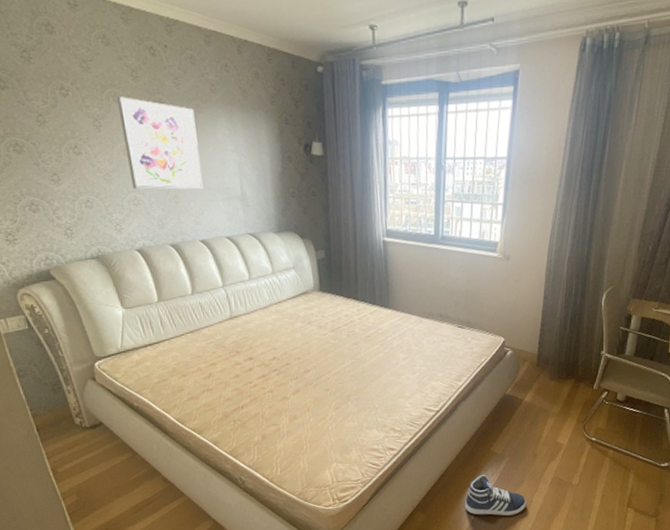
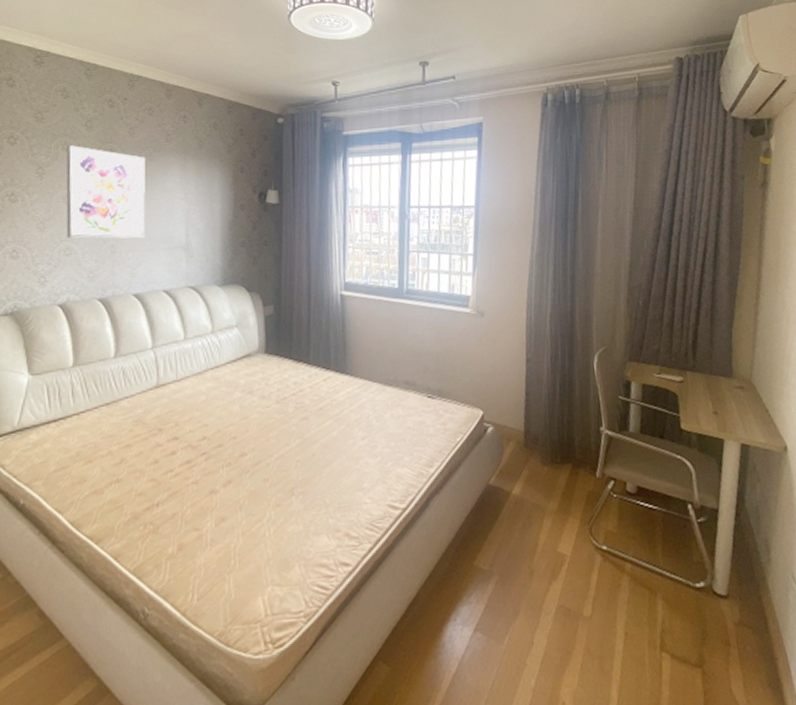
sneaker: present [464,475,527,517] -> none [442,602,526,669]

